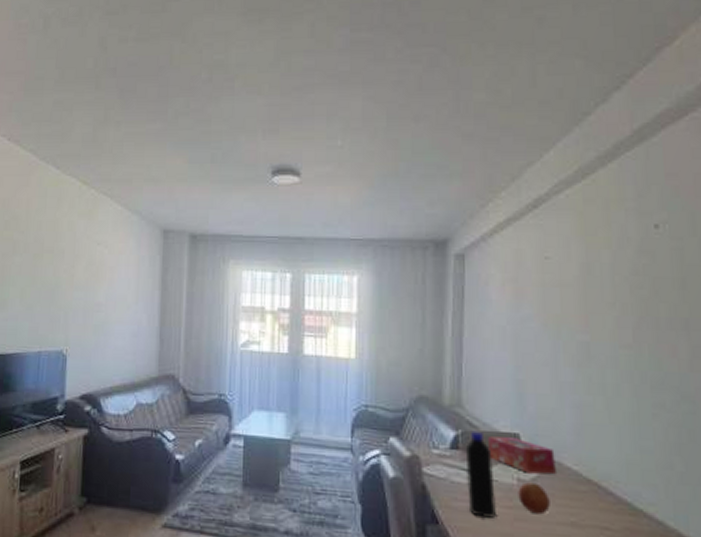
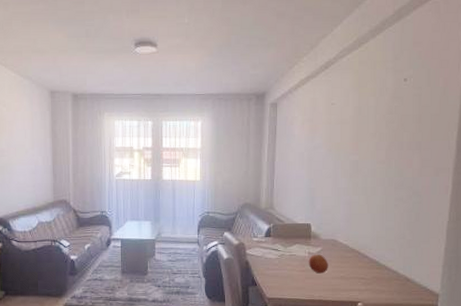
bottle: present [465,430,497,519] -> none [275,224,295,280]
tissue box: present [488,436,556,474] -> none [290,227,333,249]

